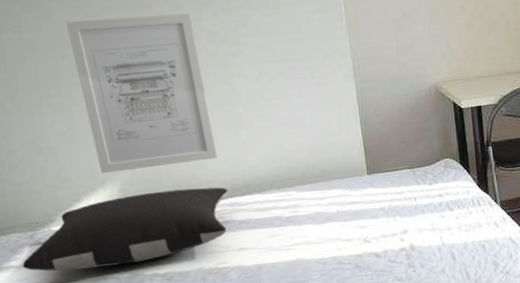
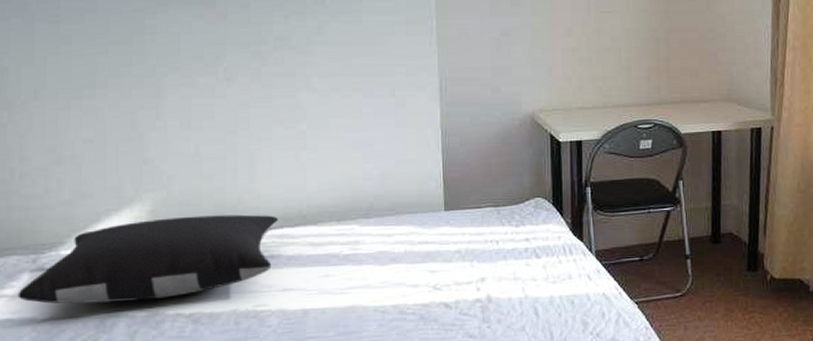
wall art: present [66,13,218,173] -> none [112,14,271,190]

